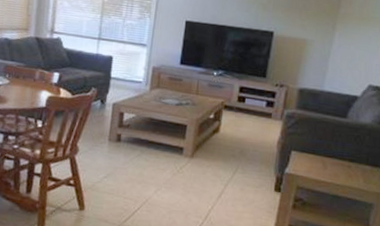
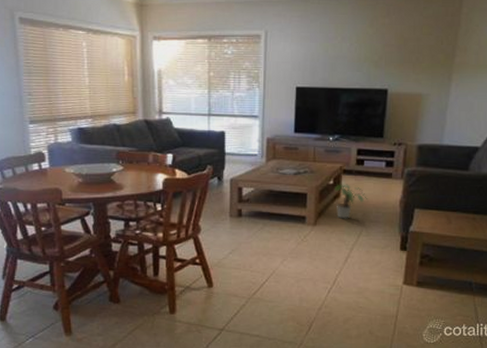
potted plant: none [214,118,247,154] -> present [335,184,368,219]

